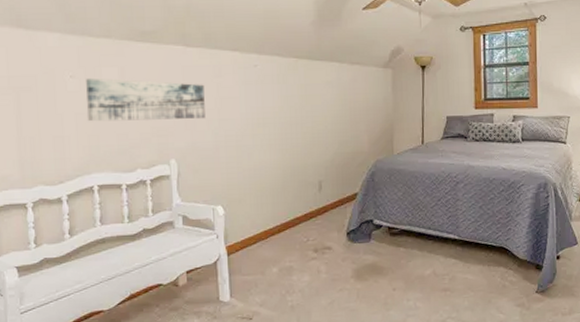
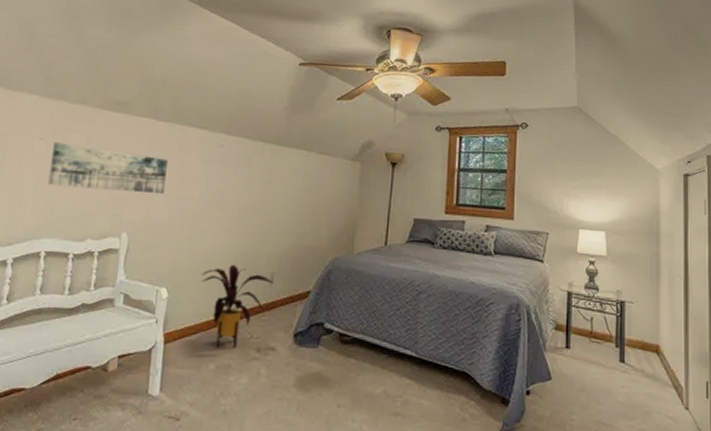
house plant: none [253,176,322,254] -> present [201,264,274,348]

